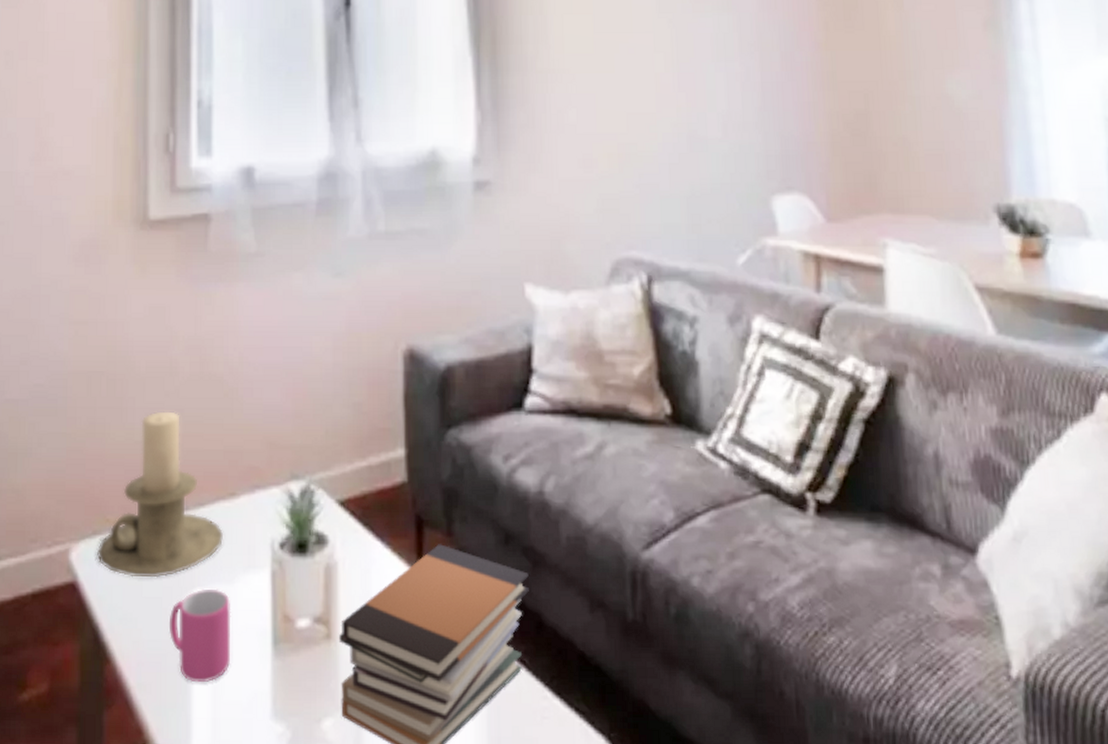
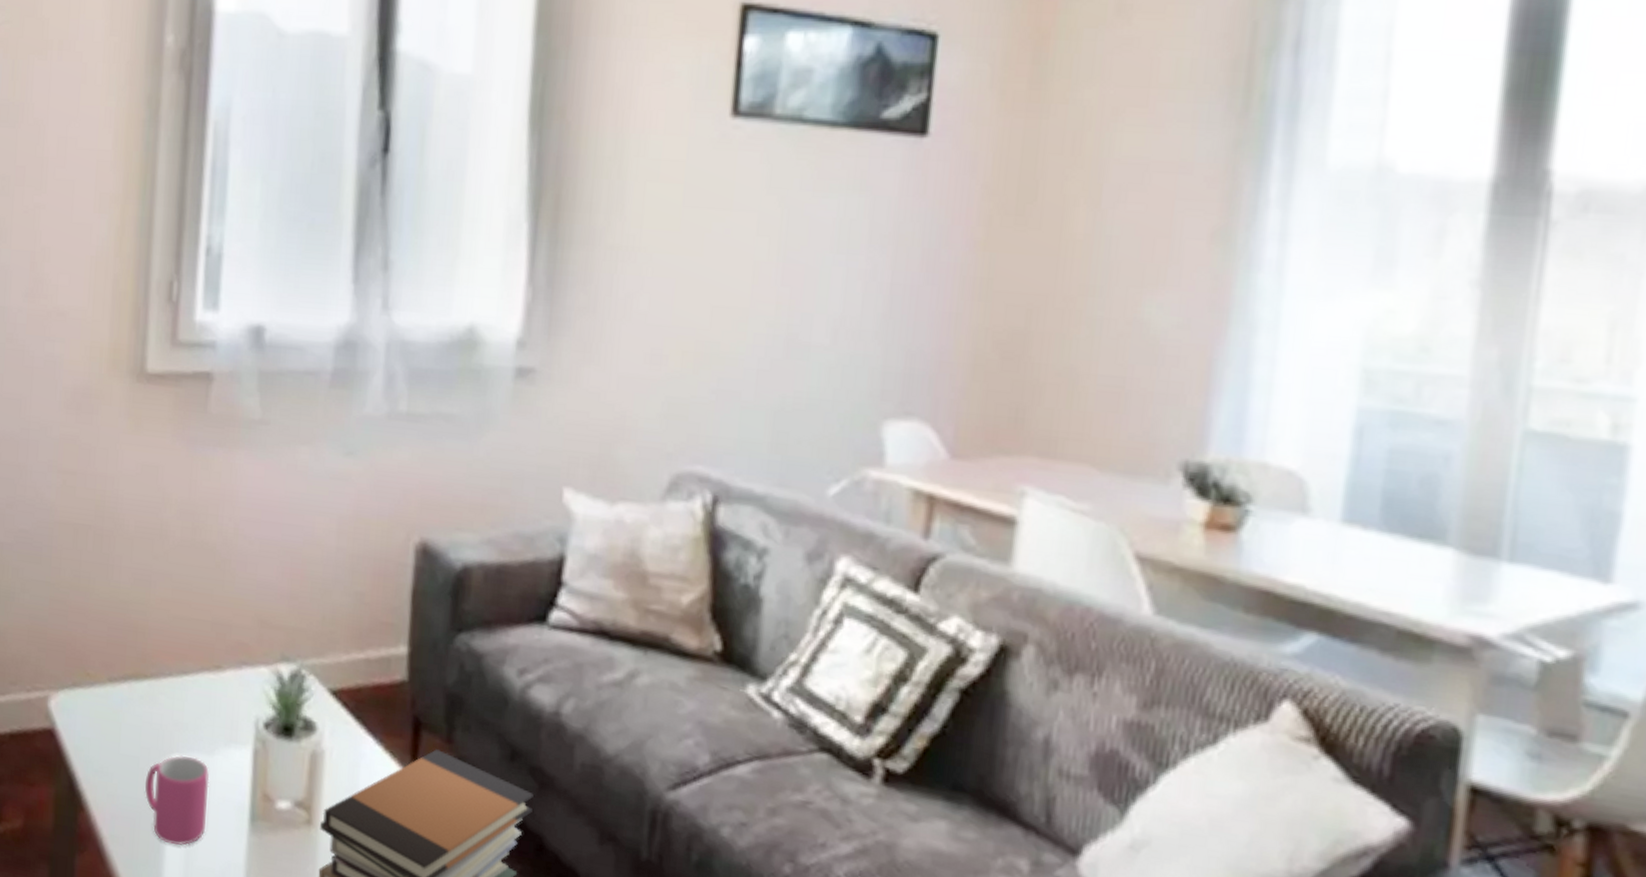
candle holder: present [96,411,224,578] -> none [75,573,207,738]

